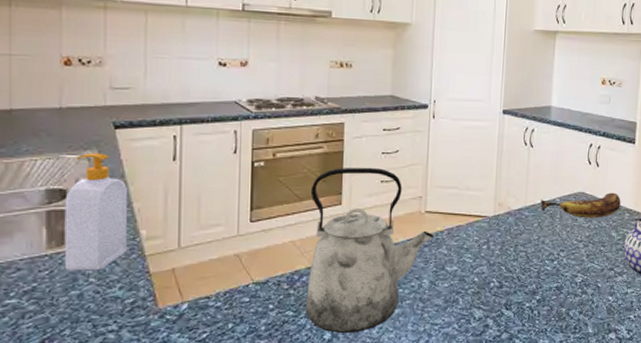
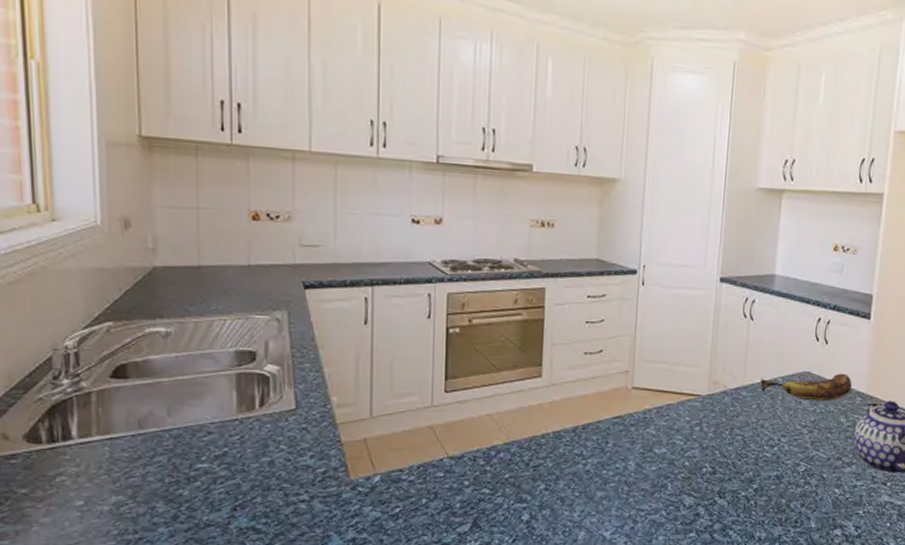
soap bottle: present [64,153,128,271] -> none [254,313,319,438]
kettle: present [305,167,435,334] -> none [502,336,643,515]

